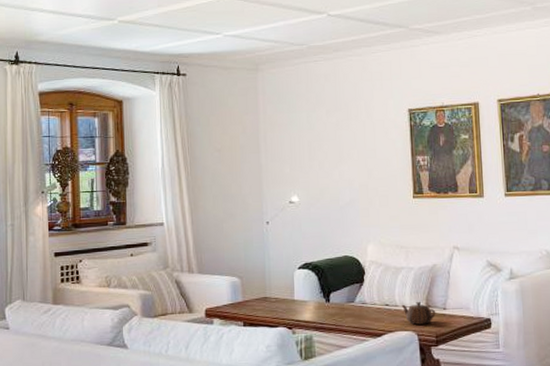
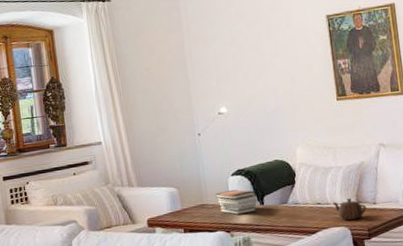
book stack: none [280,283,323,311] -> present [215,189,258,215]

